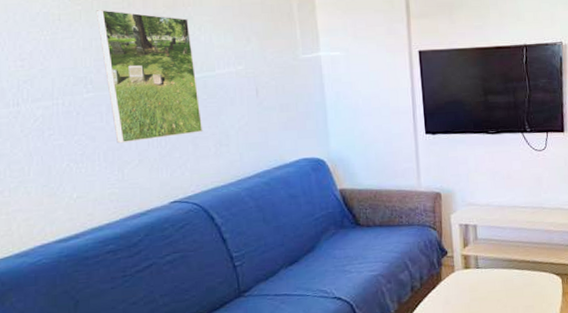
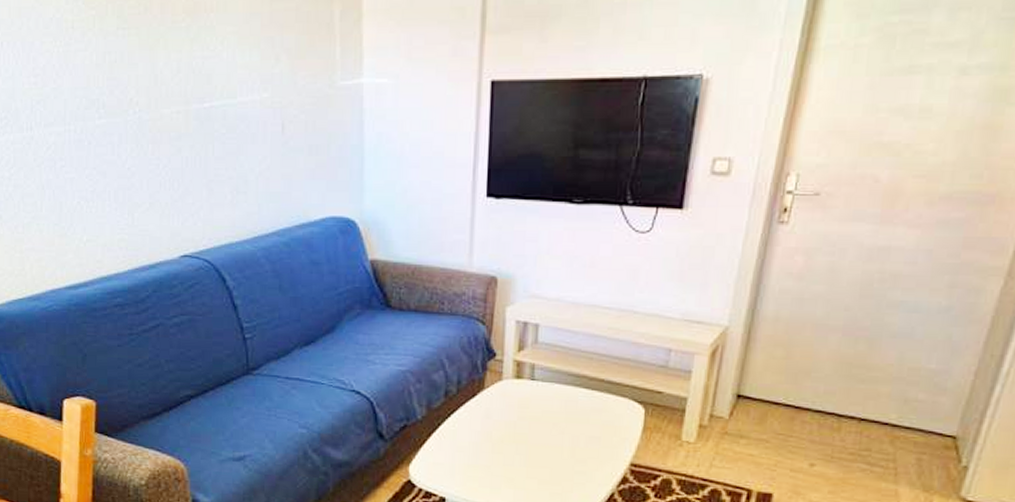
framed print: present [95,9,203,144] -> none [110,14,220,182]

